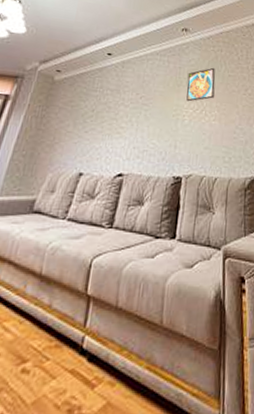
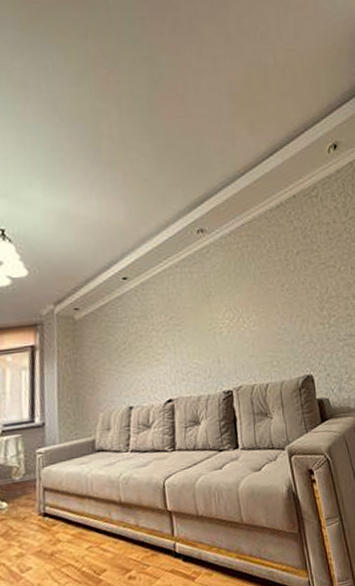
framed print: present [186,67,216,102] -> none [215,268,249,312]

